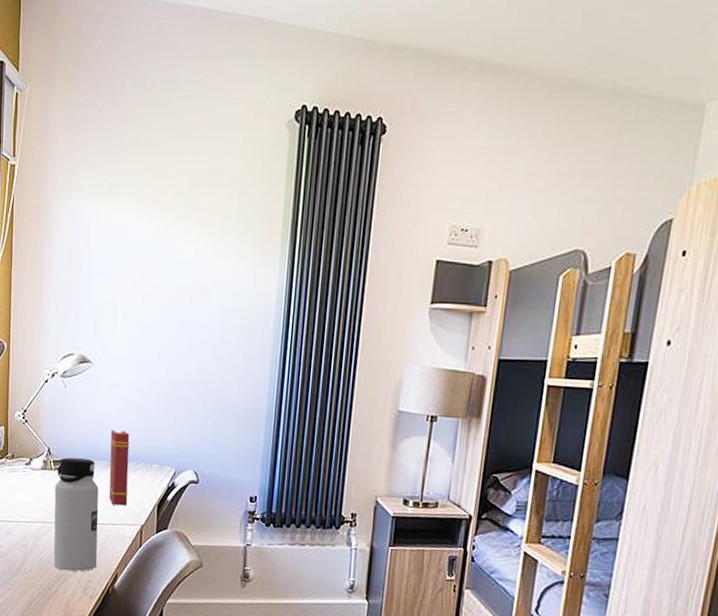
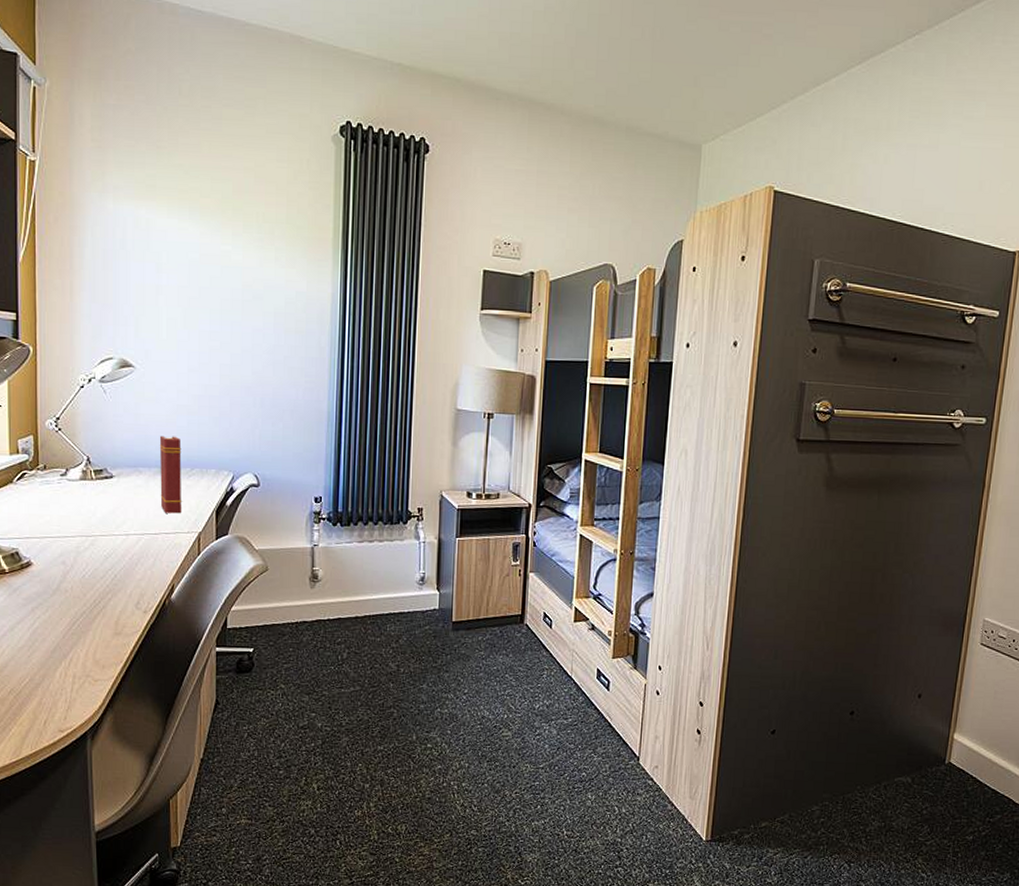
water bottle: present [53,457,99,572] -> none [97,466,150,586]

